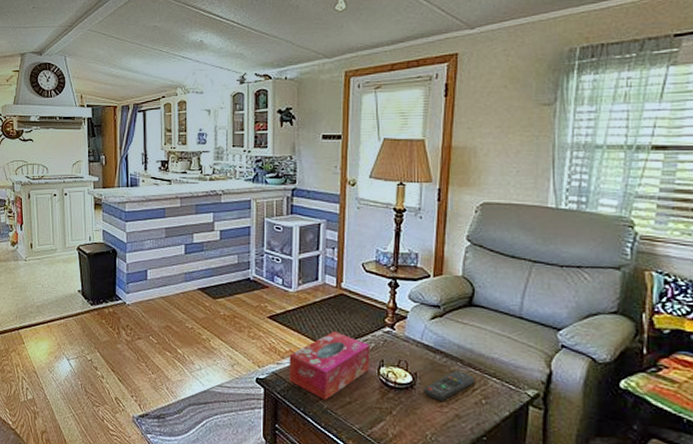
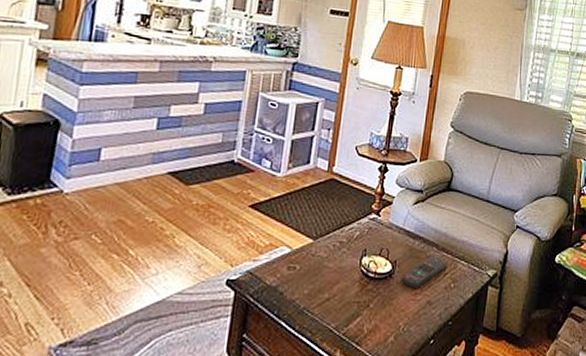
tissue box: present [289,331,370,400] -> none [265,220,355,299]

